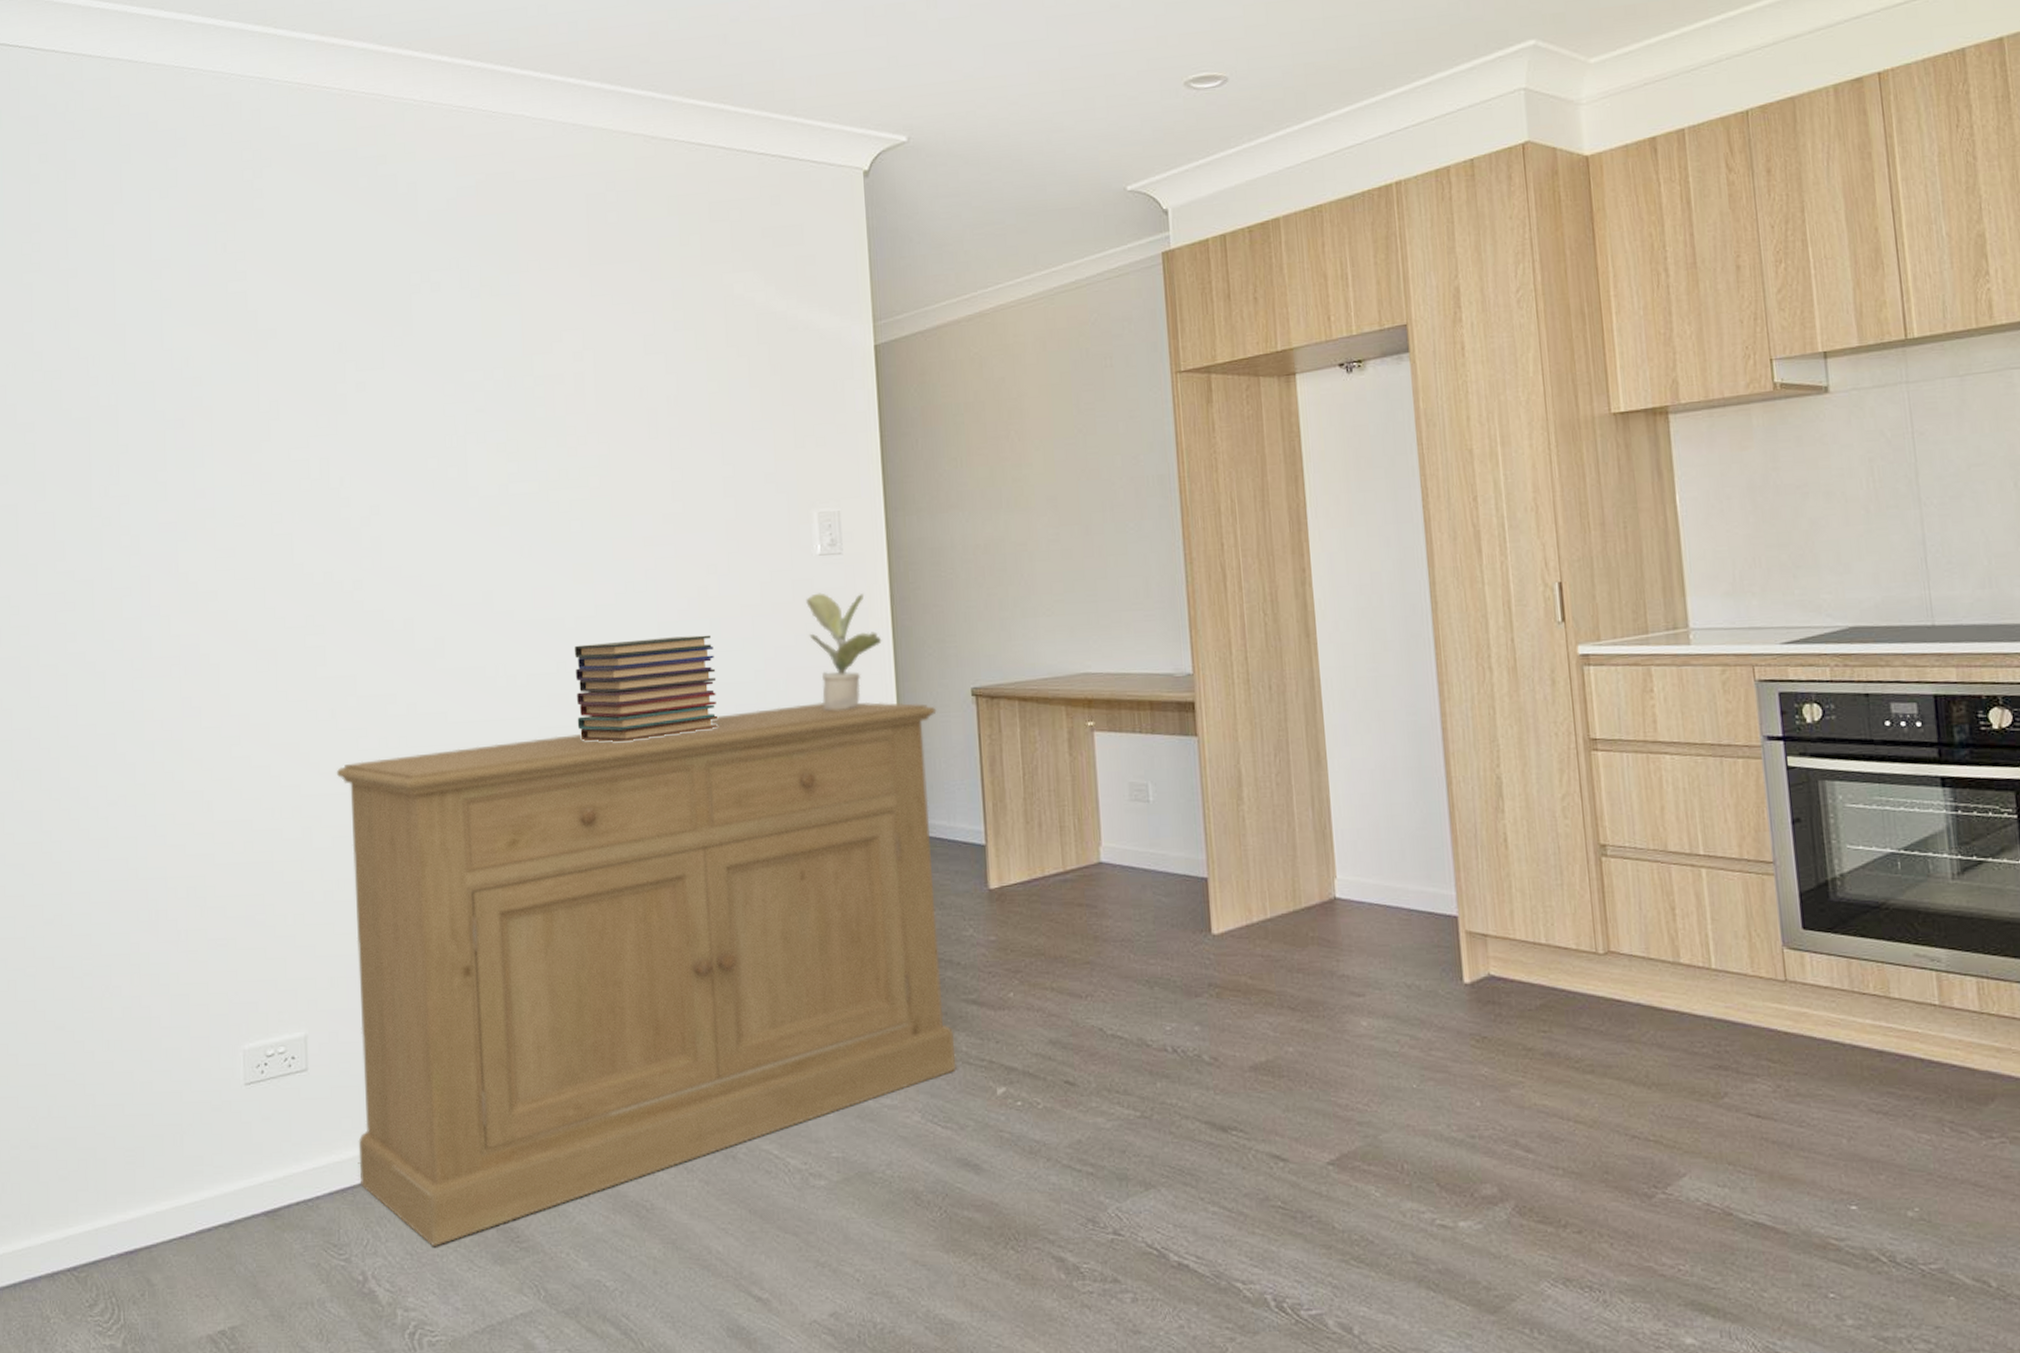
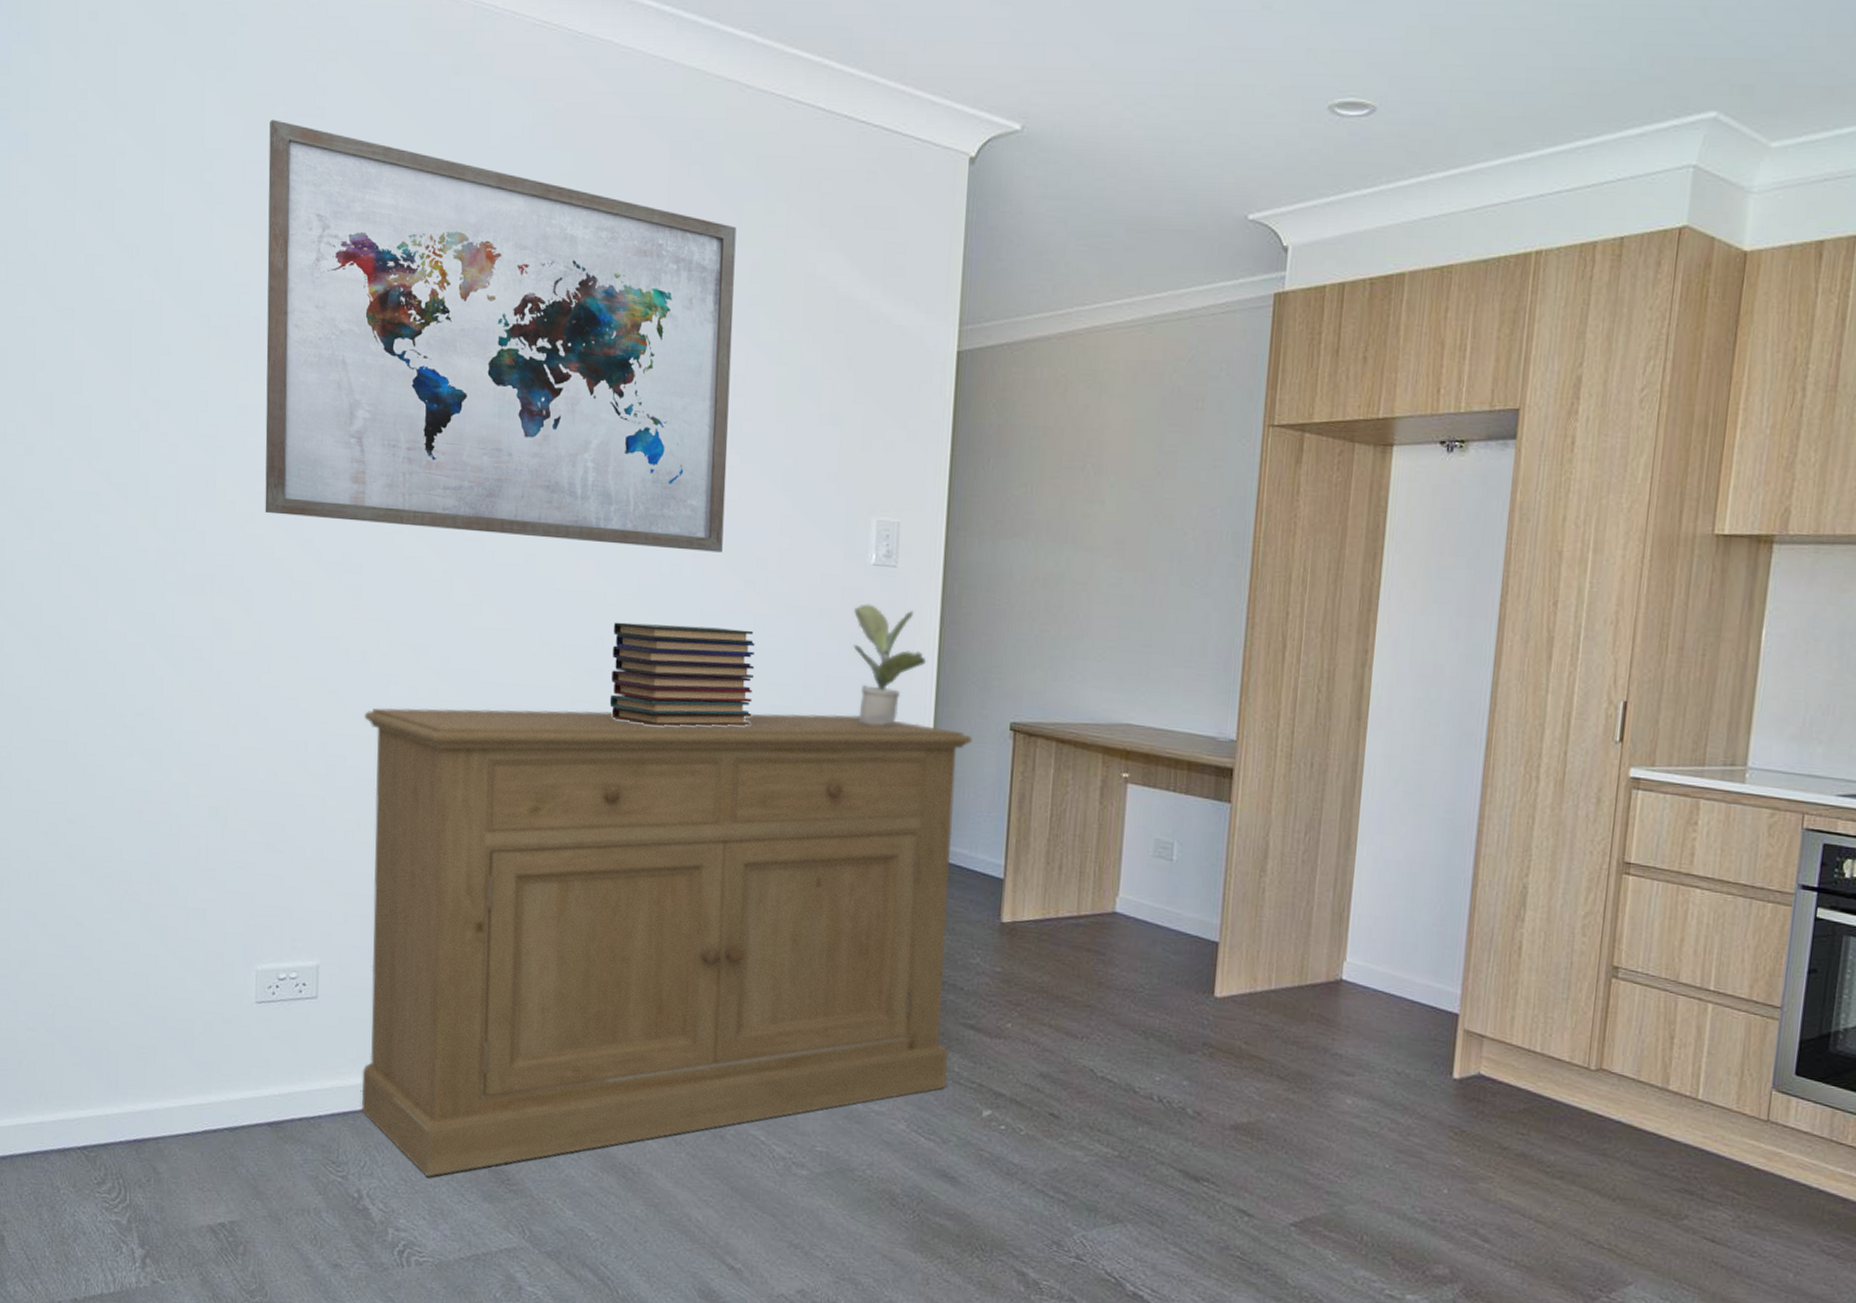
wall art: none [212,225,673,589] -> present [265,119,737,553]

